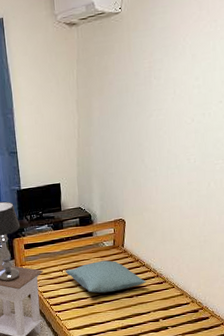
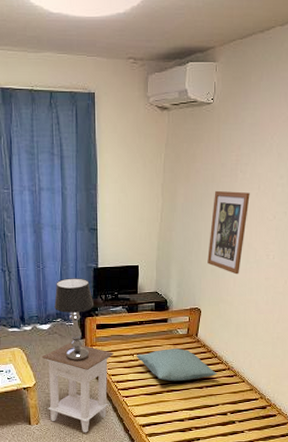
wall art: none [127,98,166,182] -> present [207,190,250,275]

